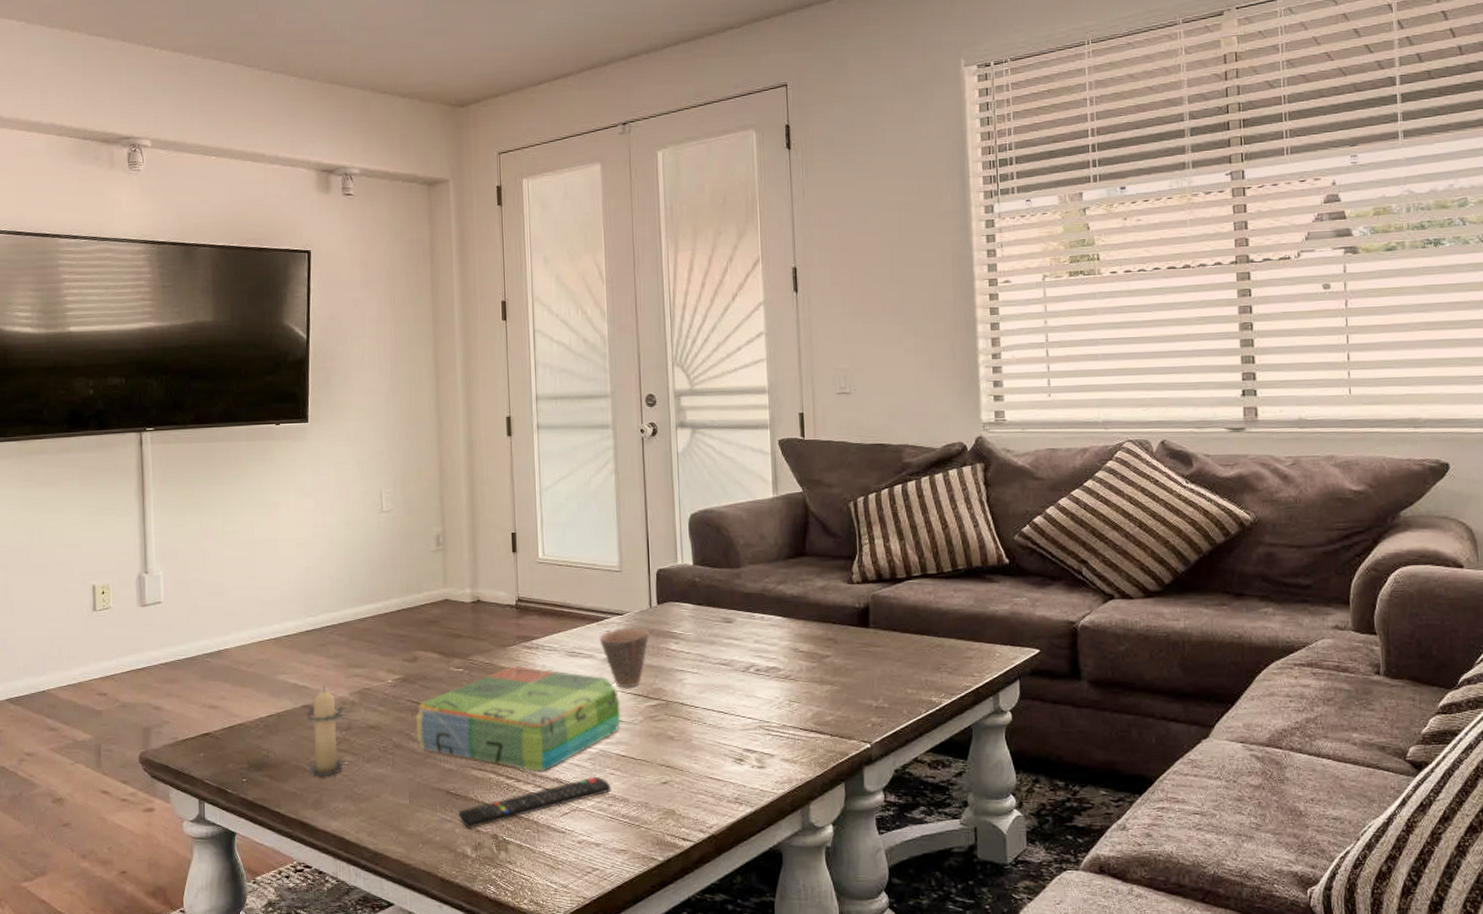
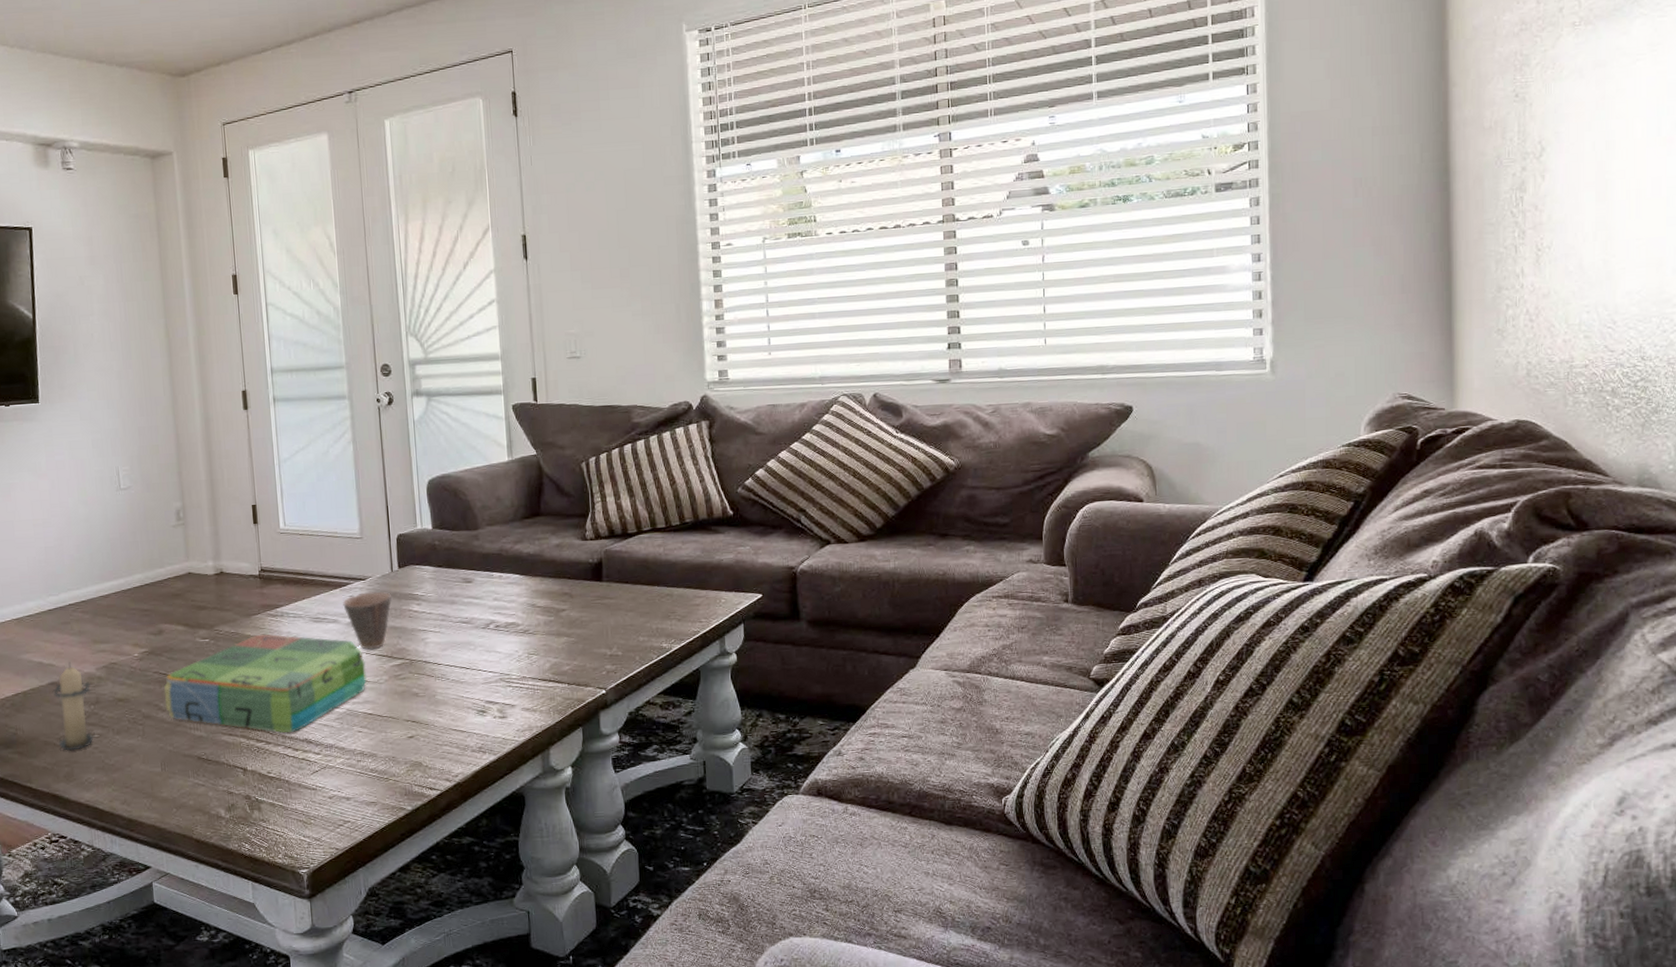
remote control: present [459,776,612,828] -> none [211,734,360,791]

